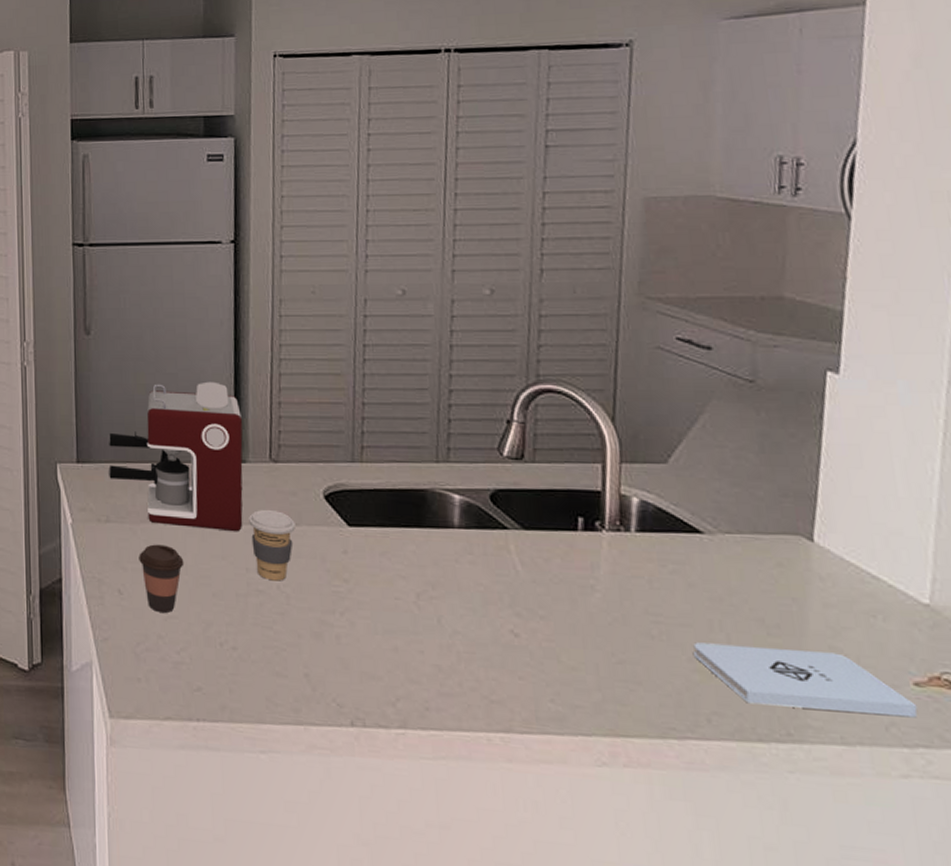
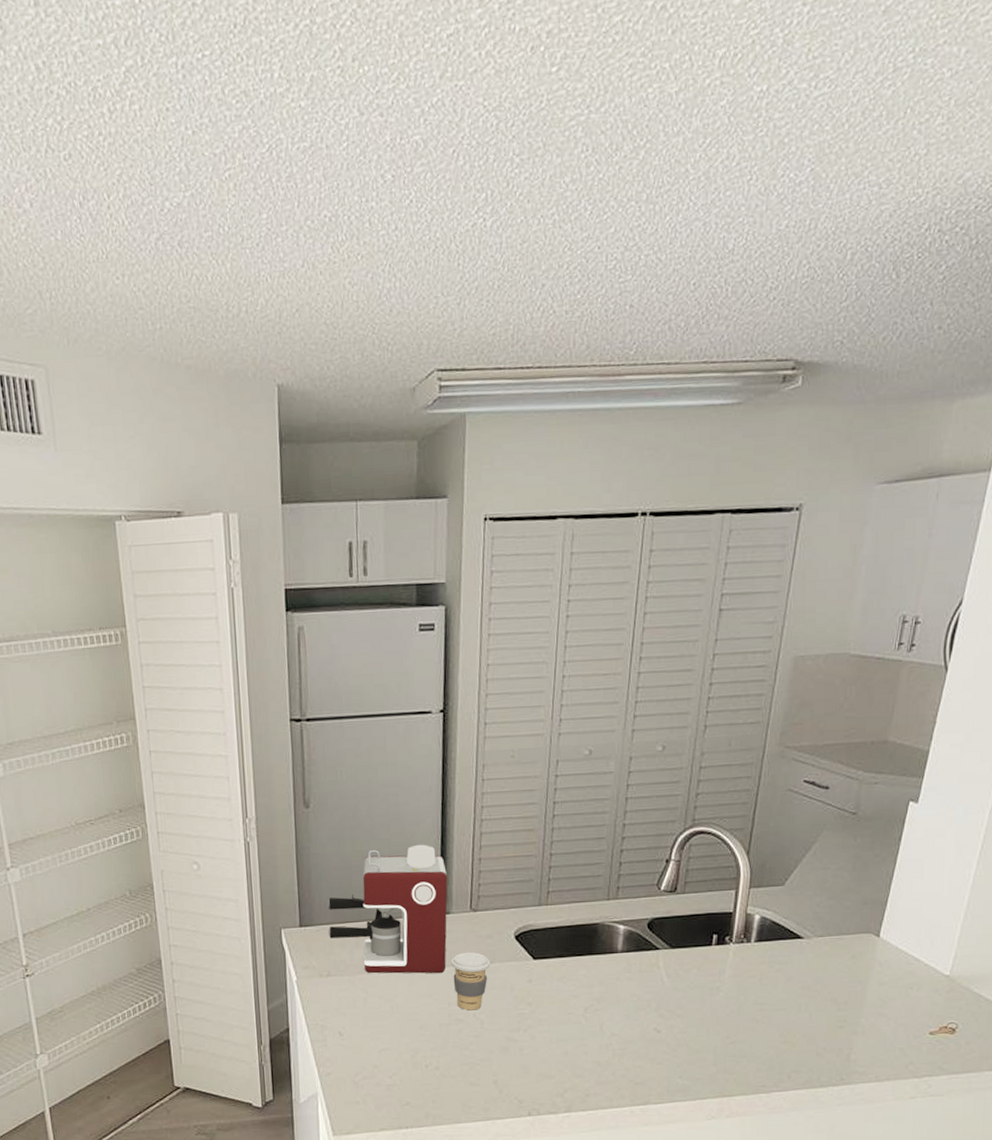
coffee cup: present [139,544,185,613] -> none [356,990,396,1047]
notepad: present [692,642,918,718] -> none [784,1018,929,1061]

